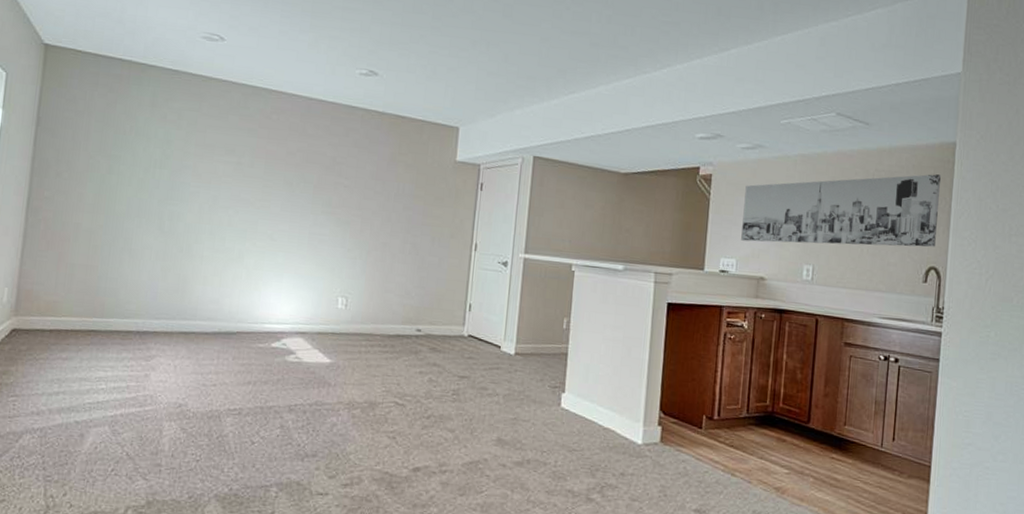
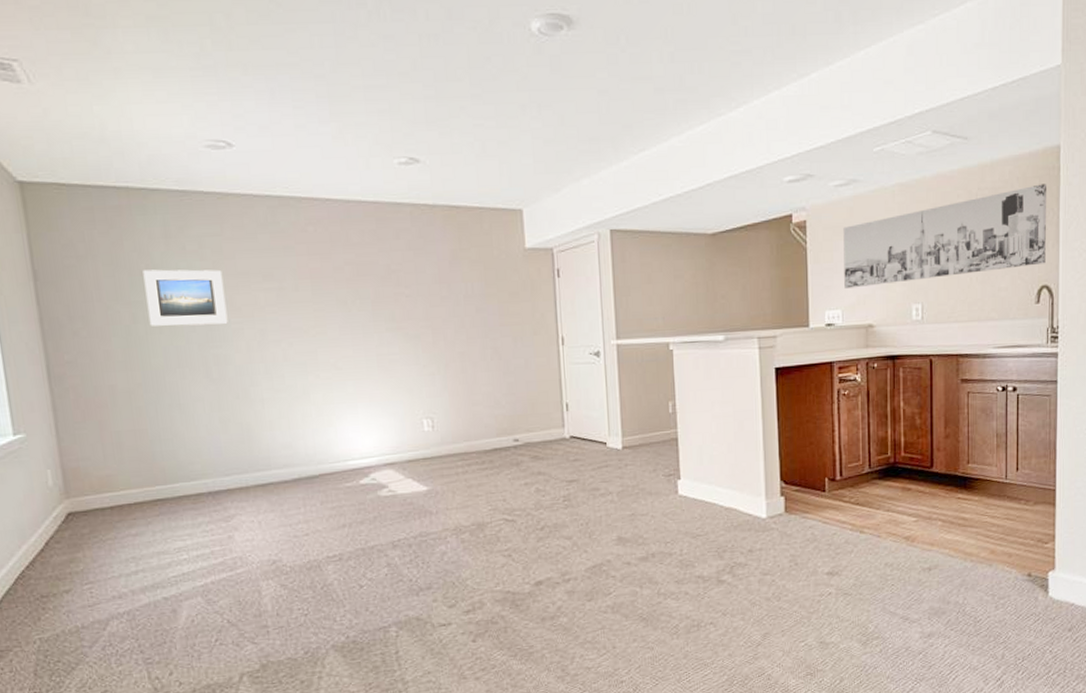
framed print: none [122,130,193,186] -> present [143,269,228,326]

